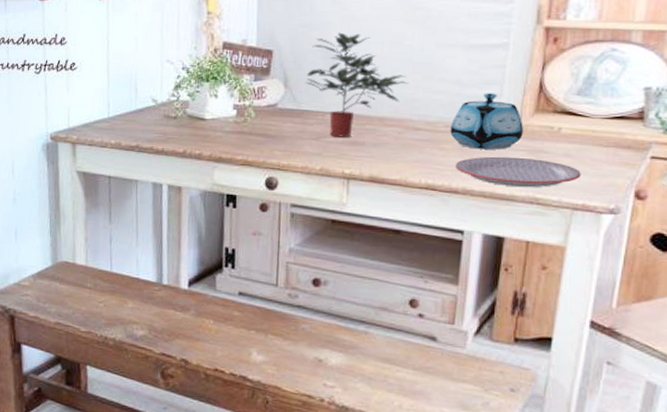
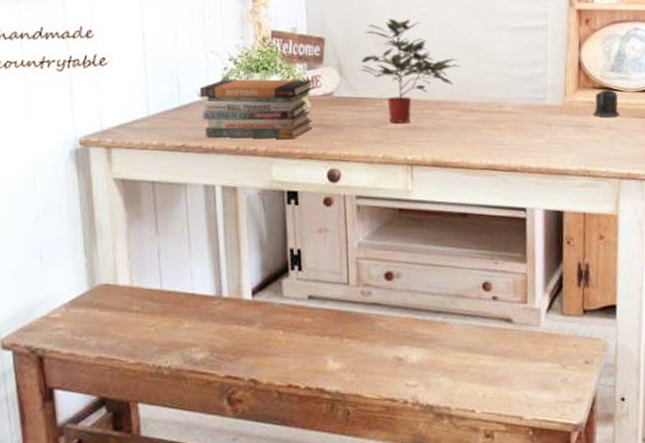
book stack: none [154,87,259,147] -> present [200,79,313,140]
teapot: present [450,93,523,150] -> none [504,72,569,127]
plate: present [455,156,581,188] -> none [512,132,623,162]
mug: none [550,114,582,144] -> present [593,89,619,117]

